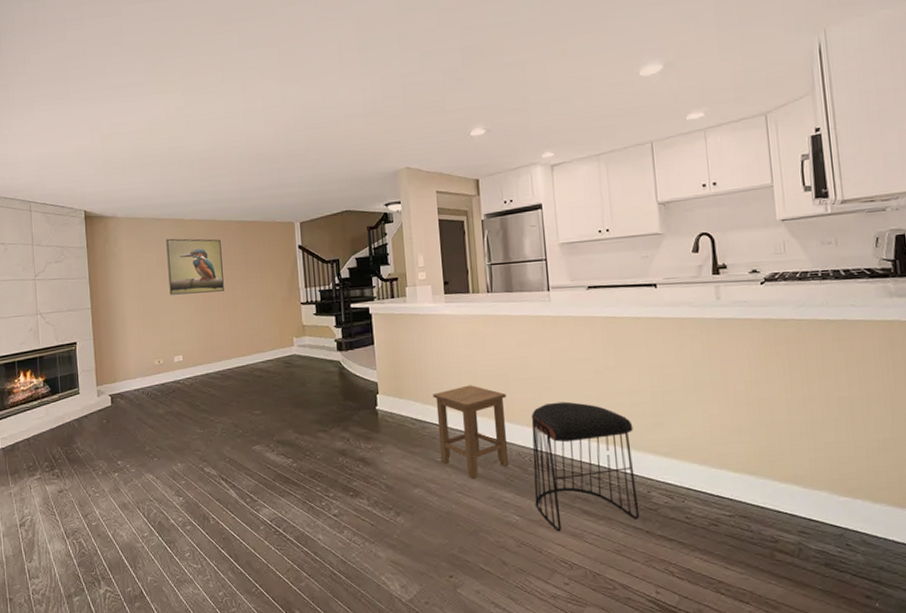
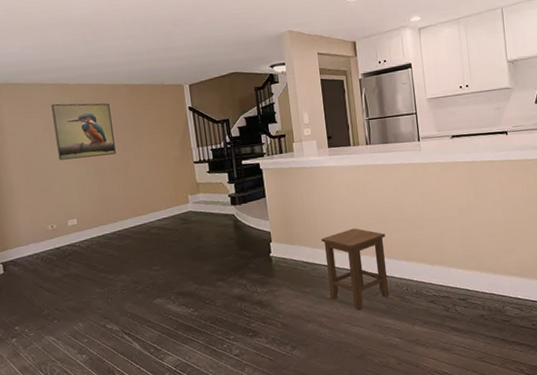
stool: present [531,401,640,532] -> none [406,236,497,348]

